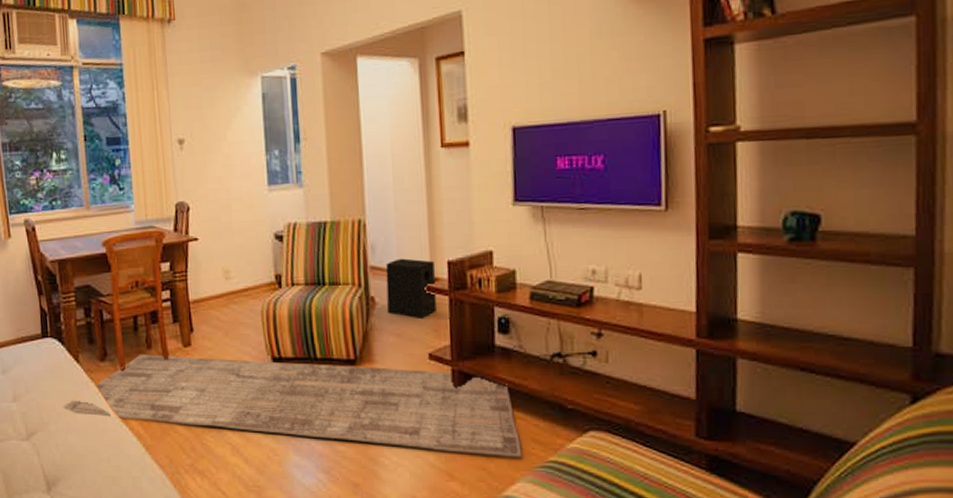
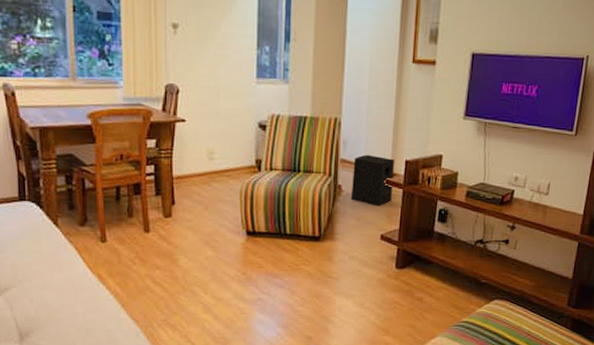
rug: present [62,354,522,458] -> none [38,222,443,319]

